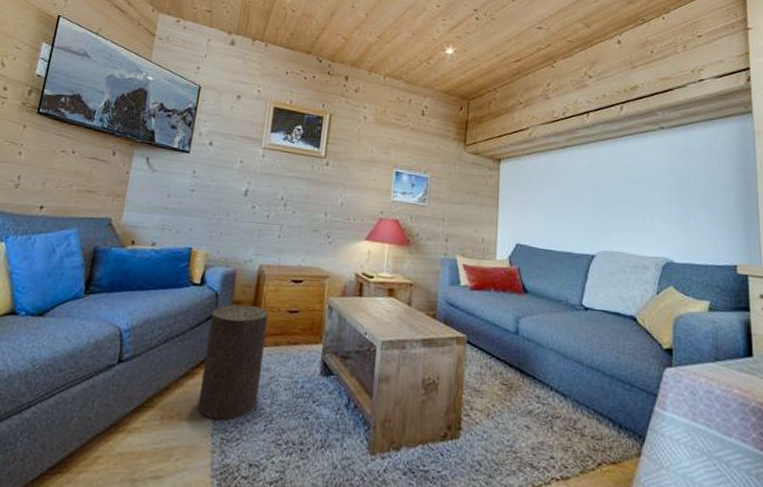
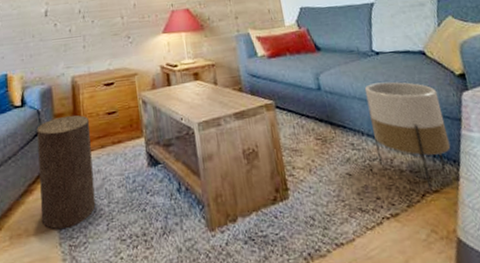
planter: none [561,339,640,462] -> present [364,82,451,191]

